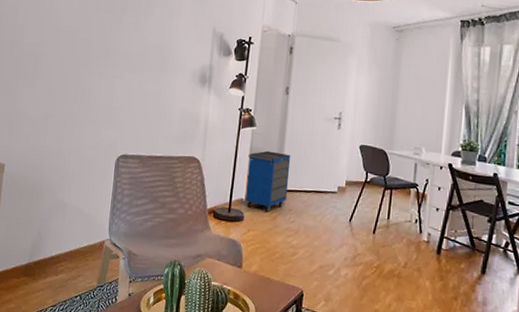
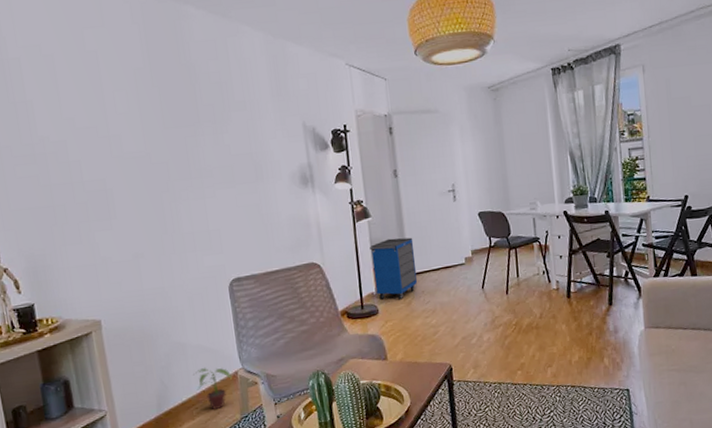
potted plant: none [66,230,99,272] -> present [193,367,232,409]

